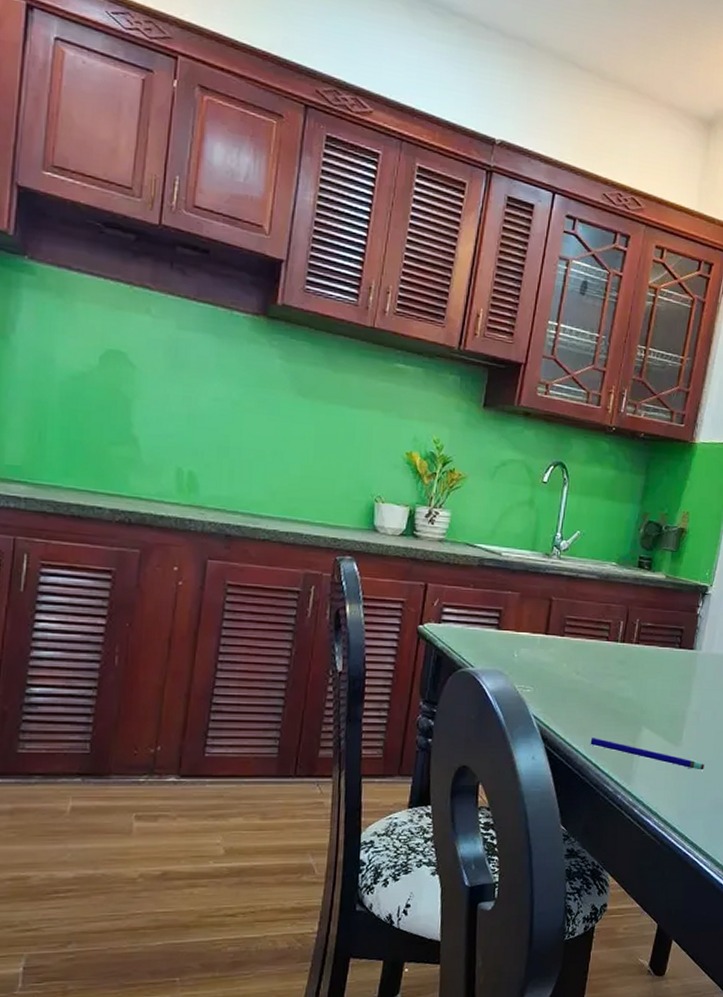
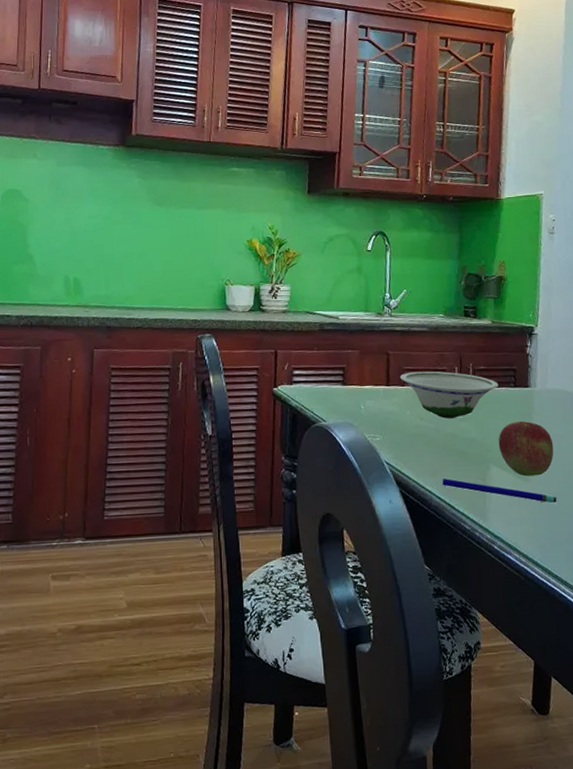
bowl: none [560,621,663,675] -> present [399,371,499,419]
fruit: none [654,683,710,742] -> present [498,420,554,477]

